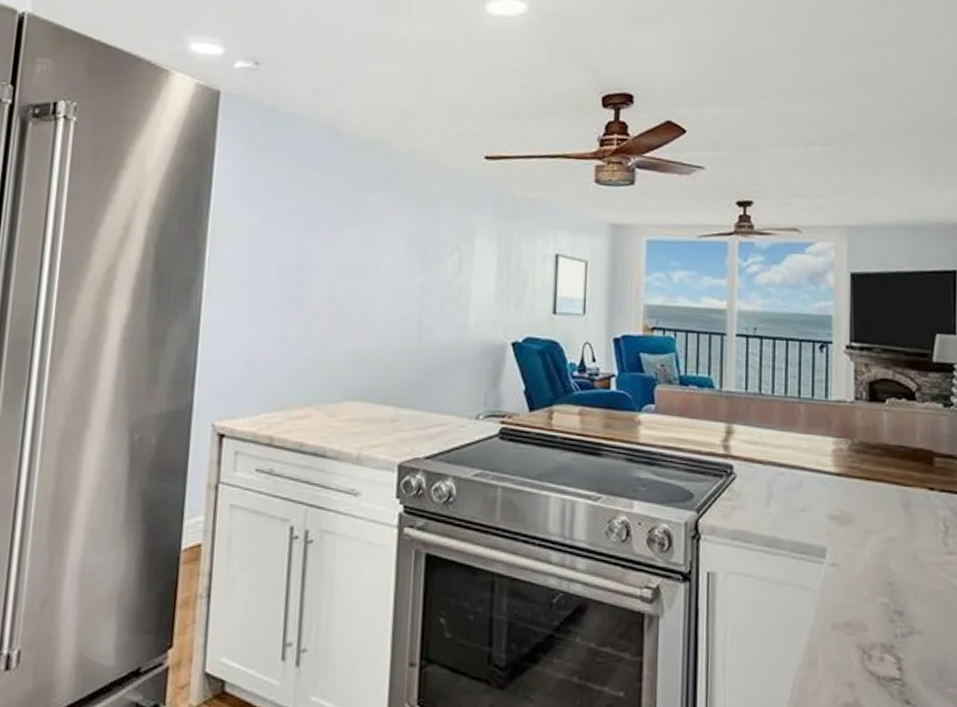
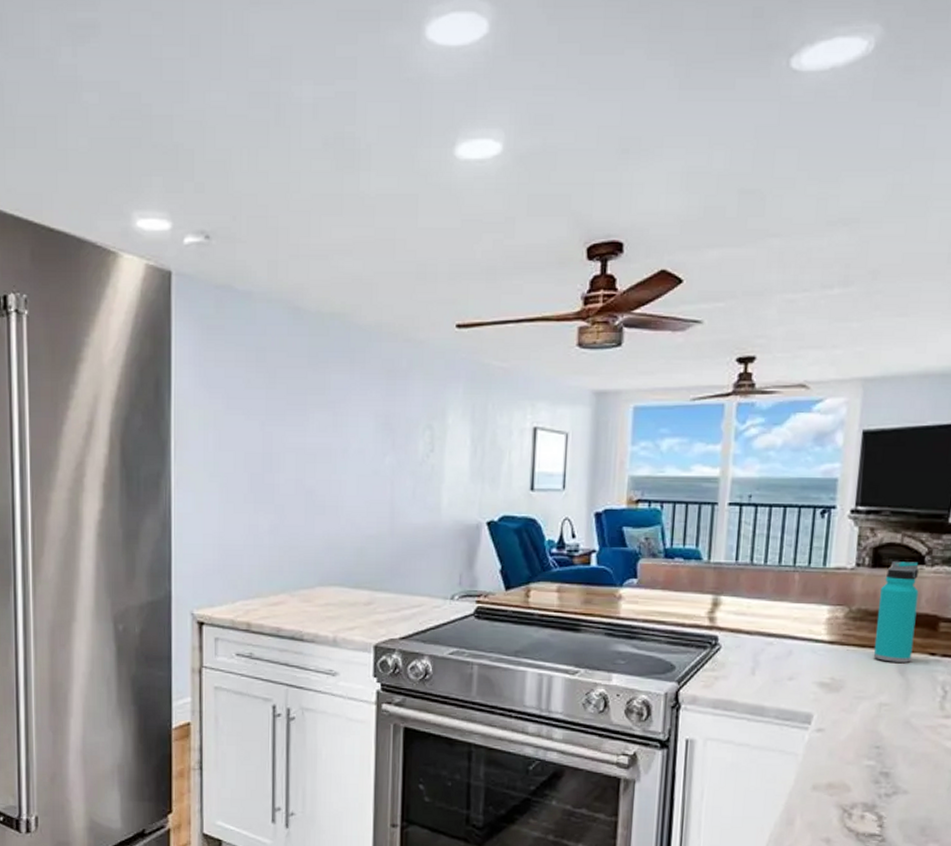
water bottle: none [877,395,913,497] -> present [873,560,919,663]

